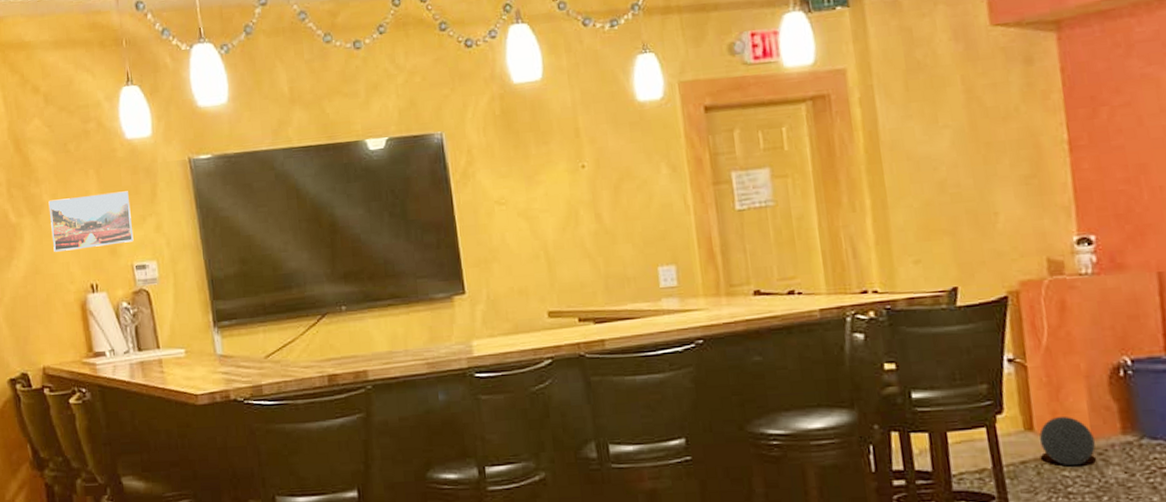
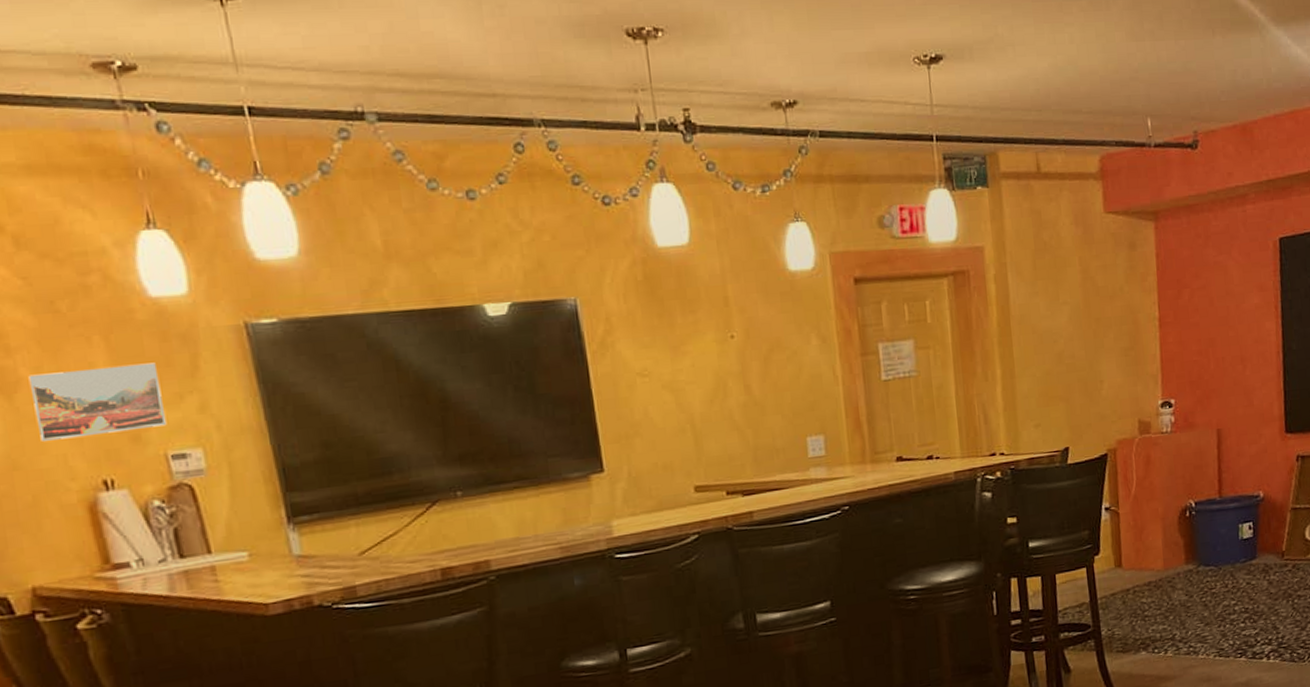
ball: present [1039,417,1096,467] -> none [1125,553,1166,594]

